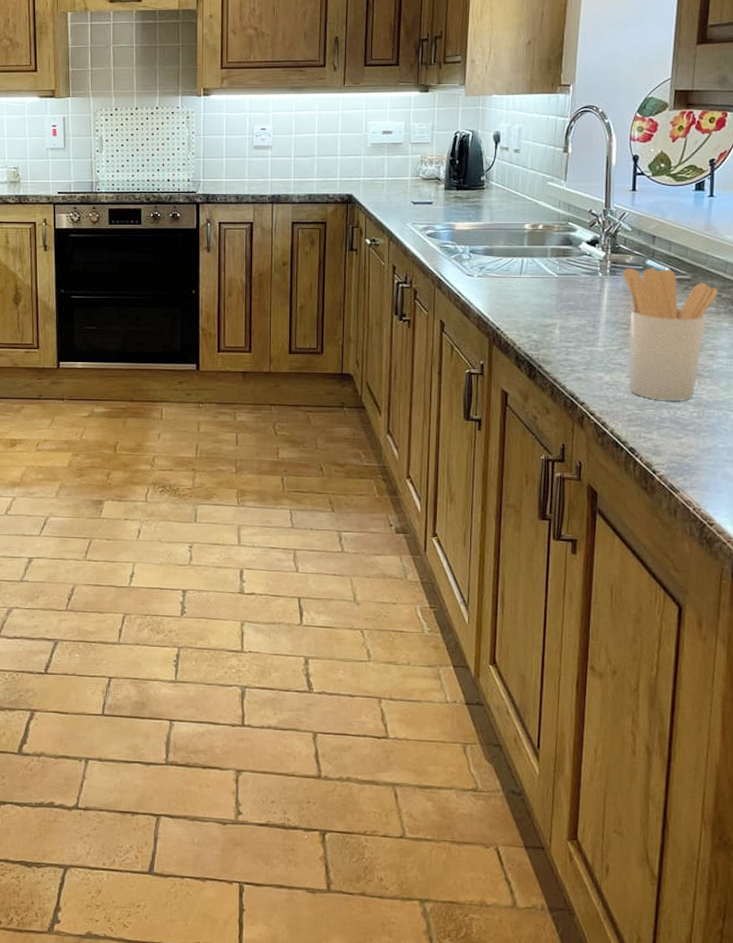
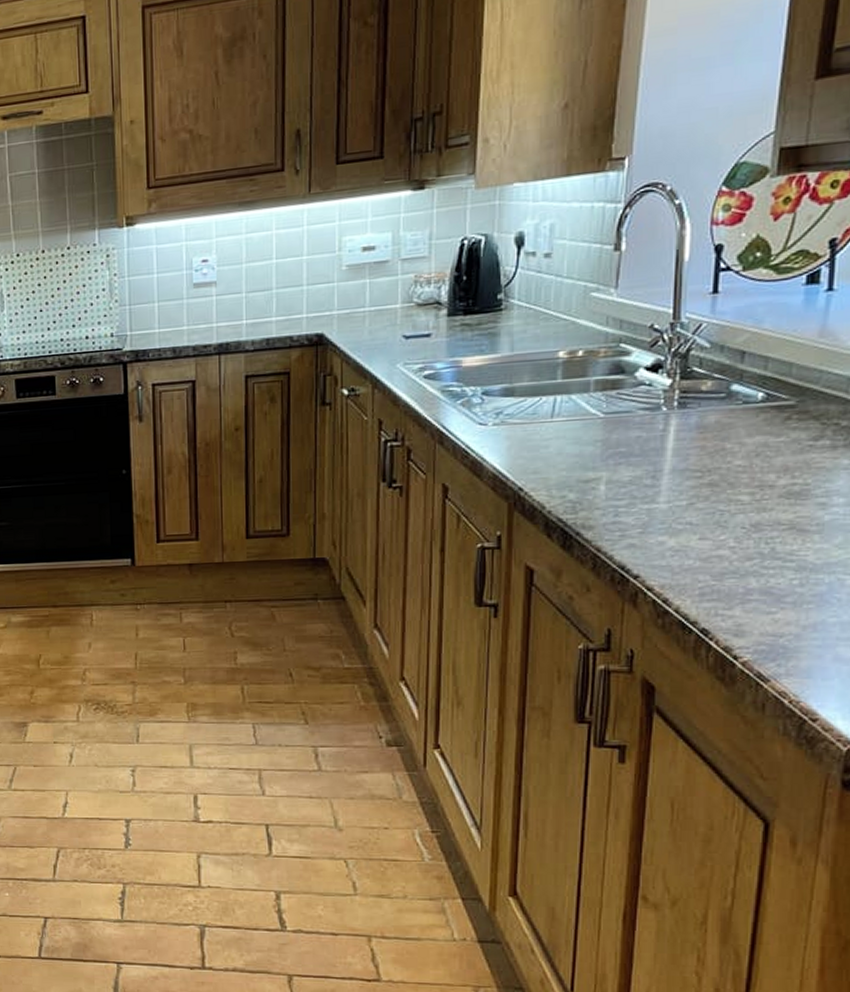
utensil holder: present [622,267,719,401] -> none [696,394,836,566]

